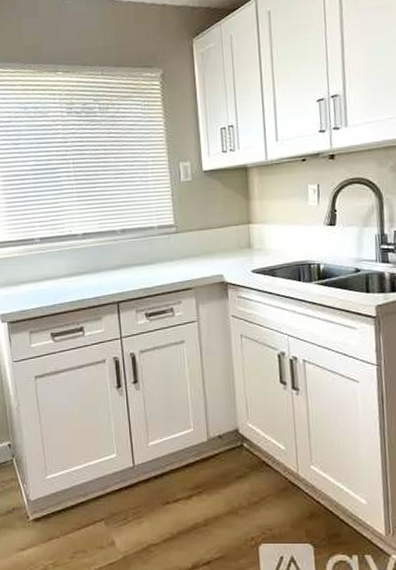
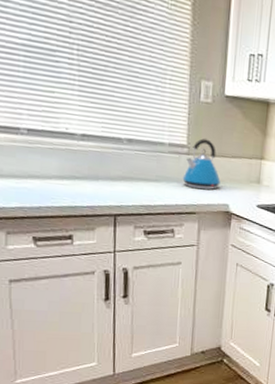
kettle: none [174,215,211,265] -> present [182,138,221,190]

